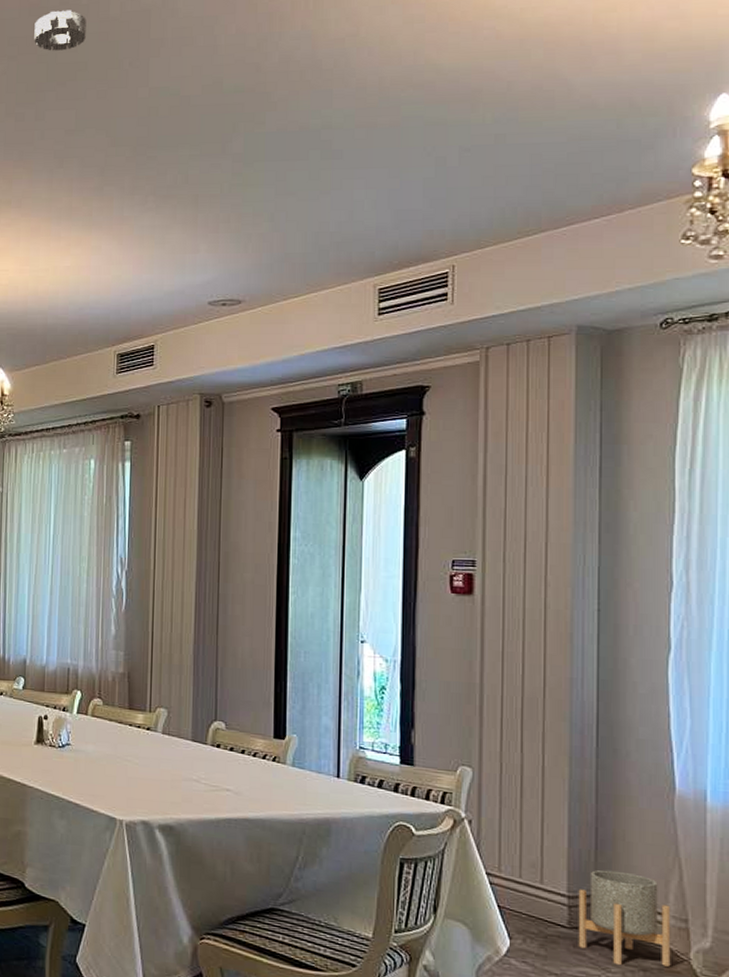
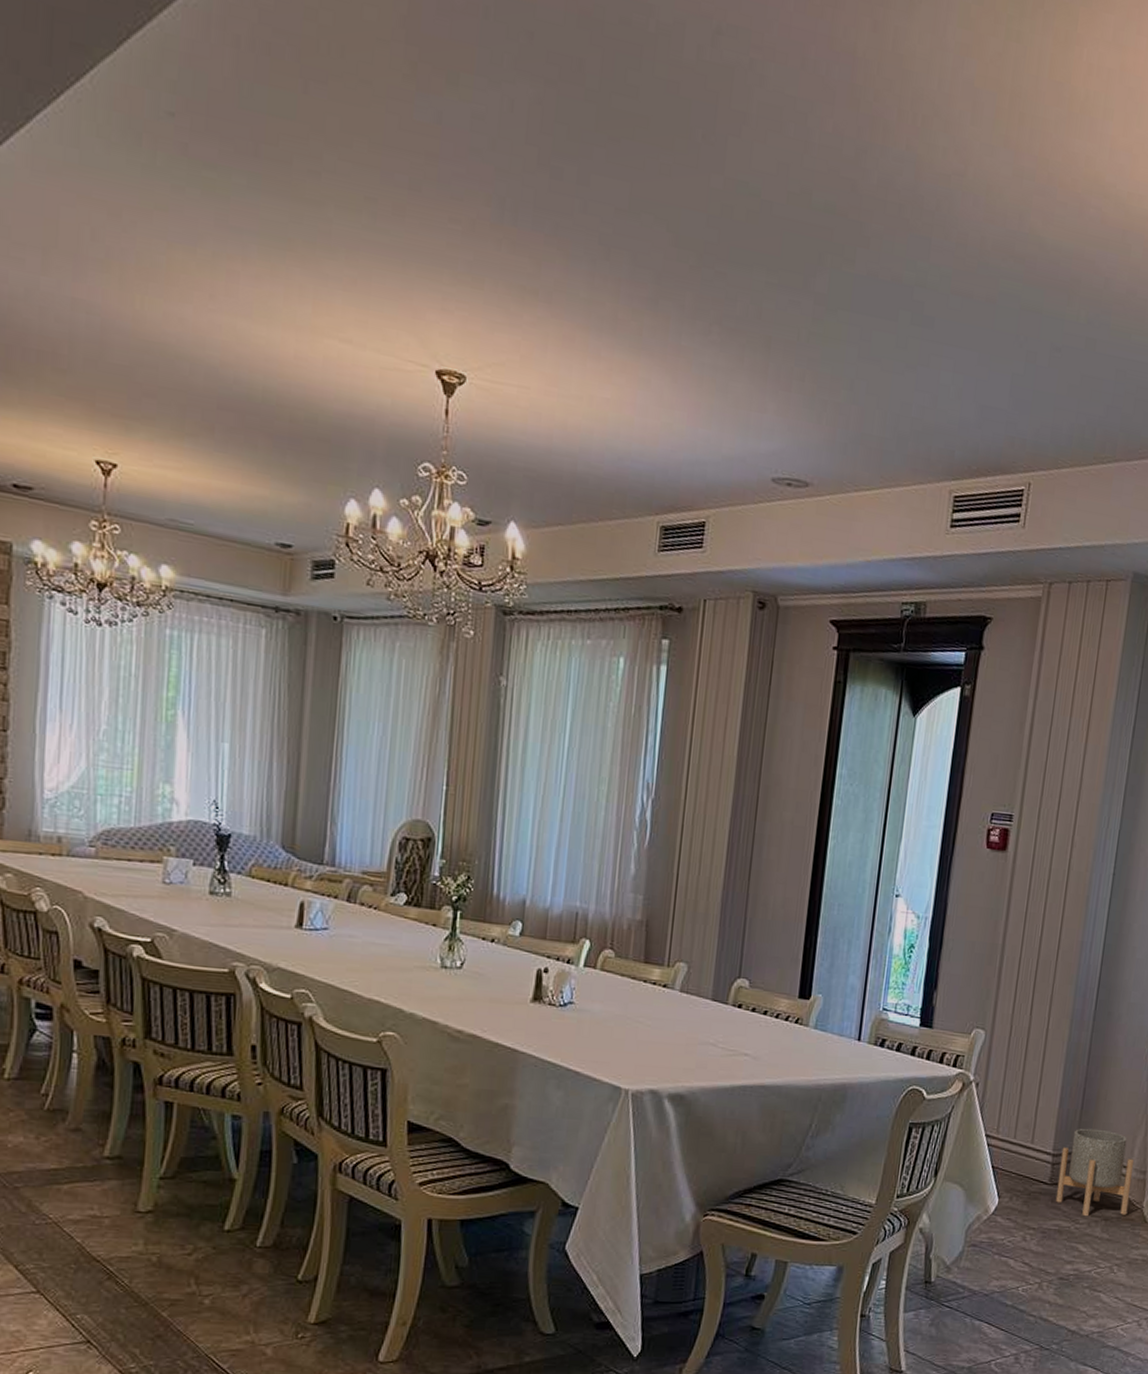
smoke detector: present [34,10,86,51] -> none [581,28,653,94]

